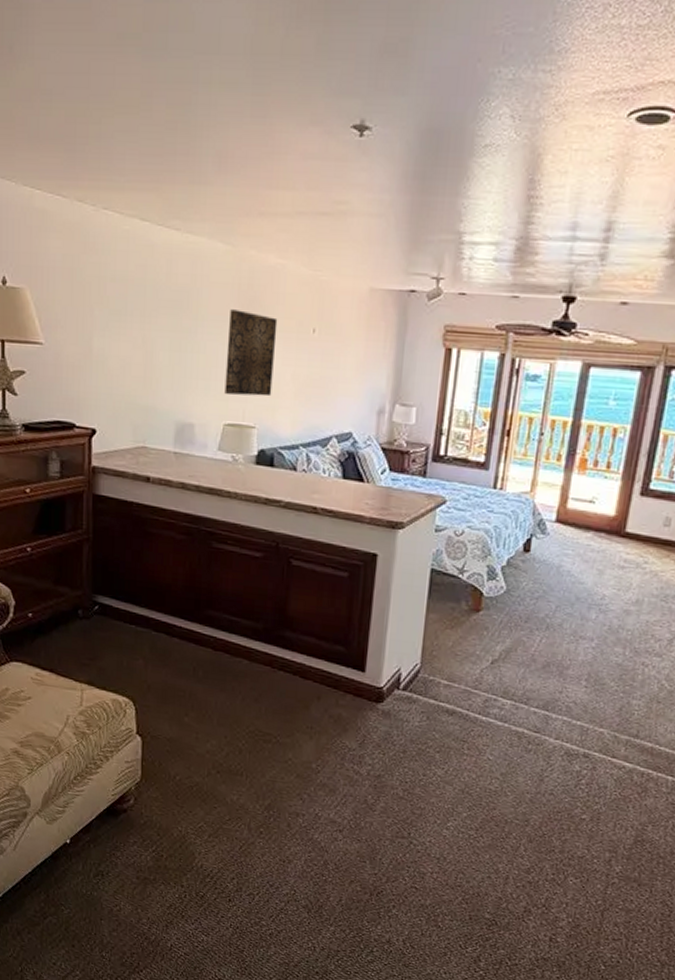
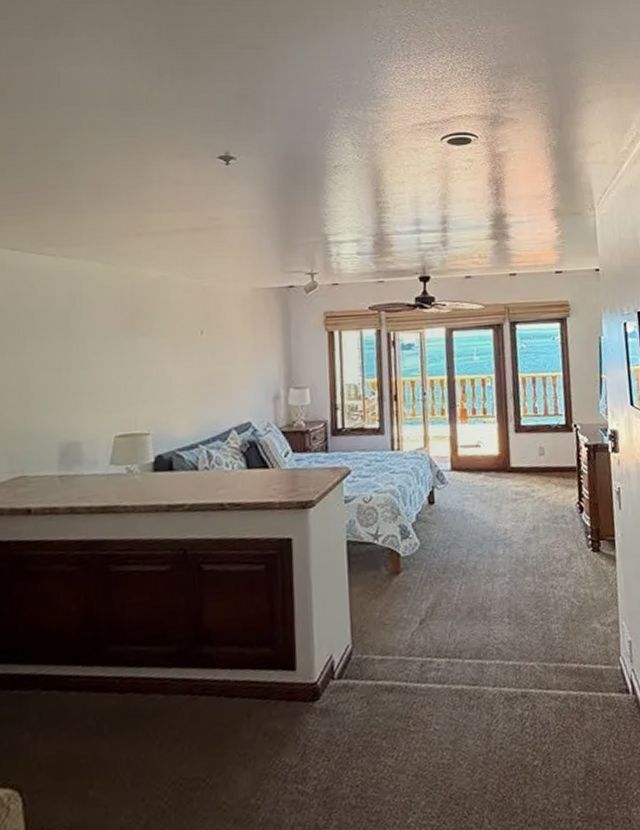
wall art: present [224,309,278,397] -> none [112,322,165,407]

